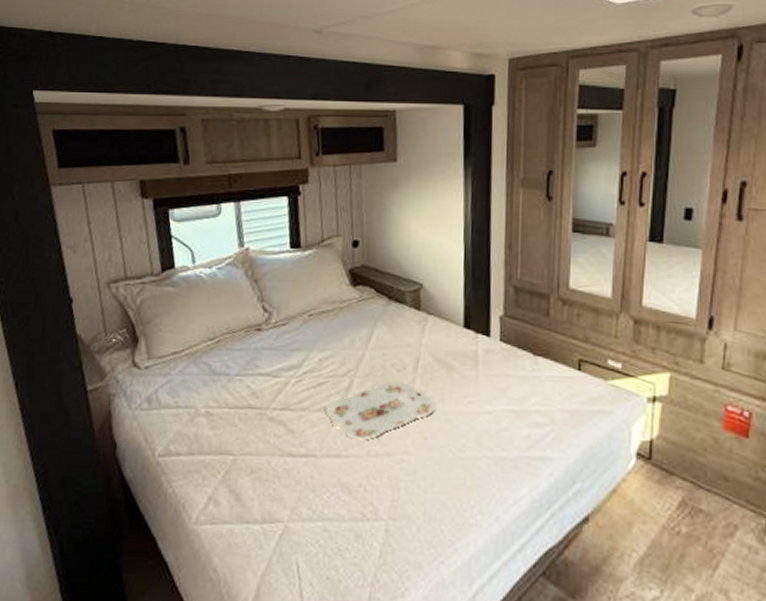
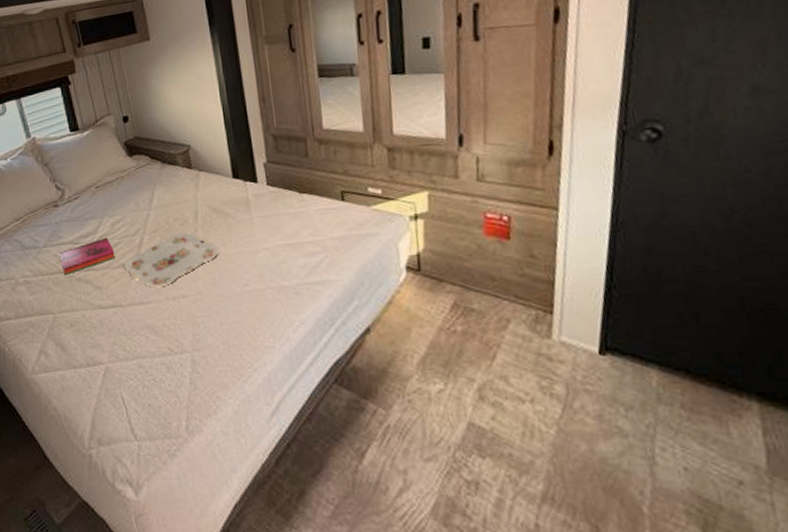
hardback book: none [252,374,318,411] -> present [59,237,115,275]

